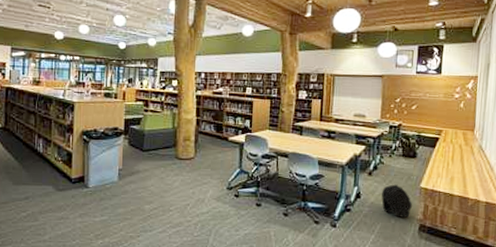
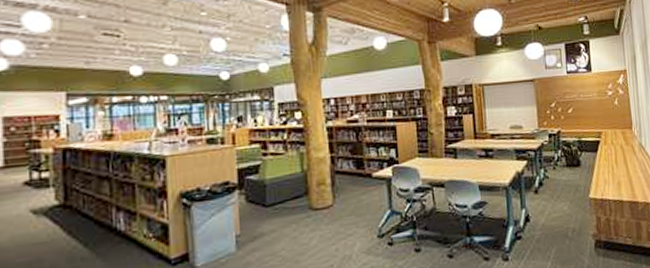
backpack: present [381,184,413,218] -> none [551,199,585,237]

